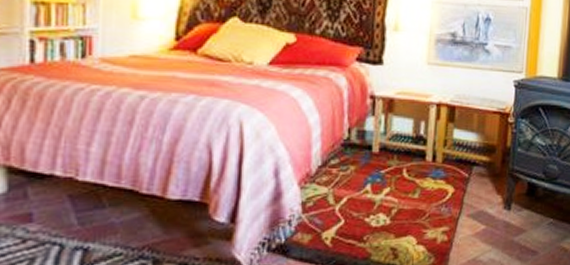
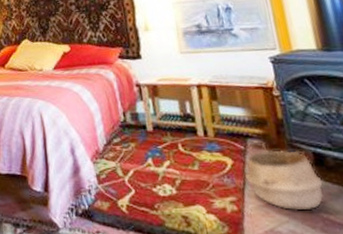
woven basket: none [461,168,529,240] -> present [244,140,324,211]

